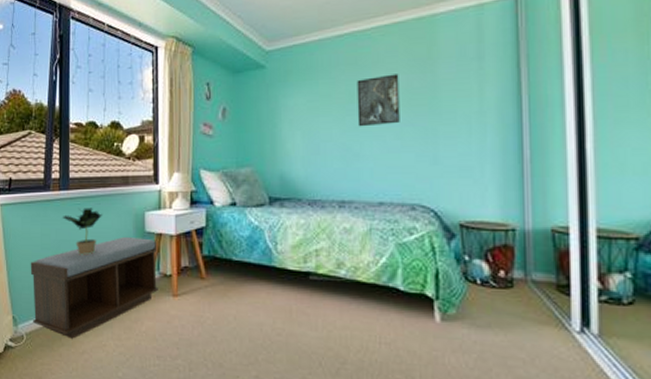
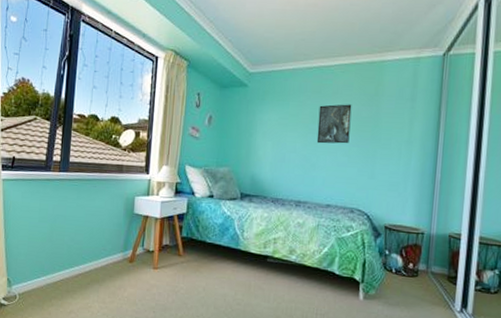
bench: present [30,236,158,339] -> none [26,216,143,300]
potted plant: present [63,208,102,255] -> none [61,189,97,230]

